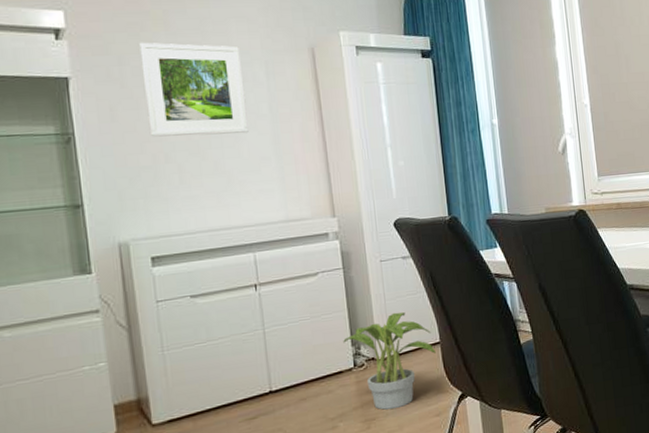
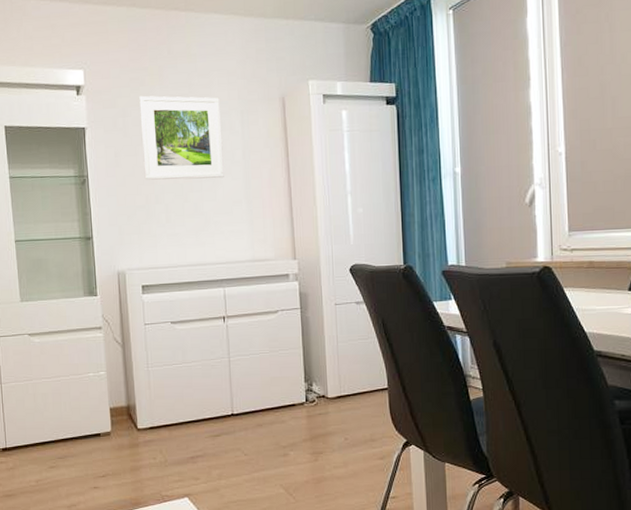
potted plant: present [343,312,436,410] -> none [297,355,383,446]

